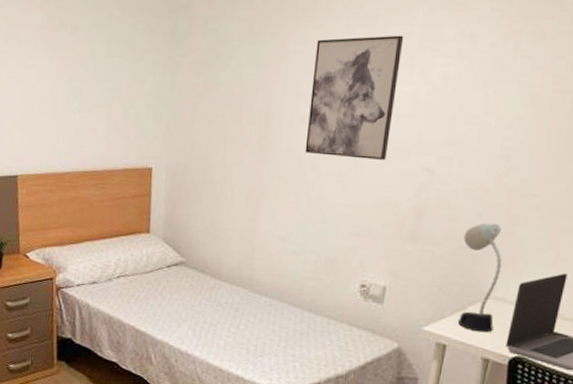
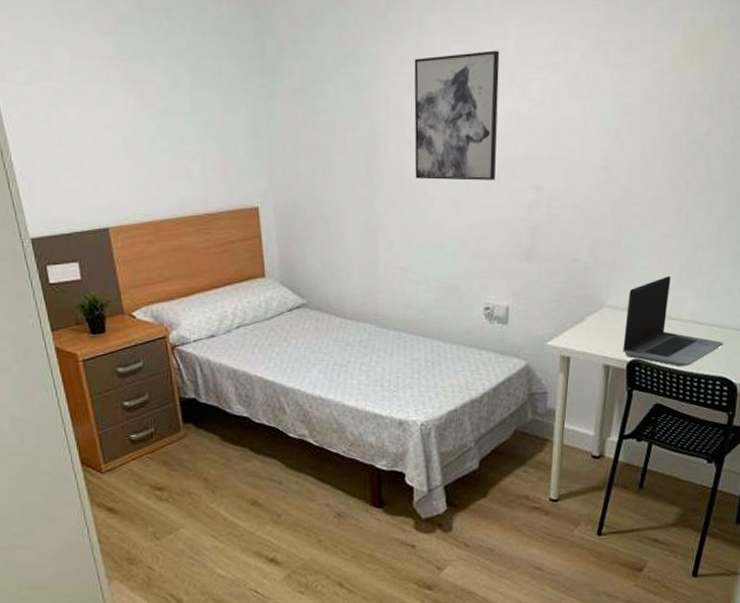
desk lamp: present [458,223,502,333] -> none [576,234,613,341]

